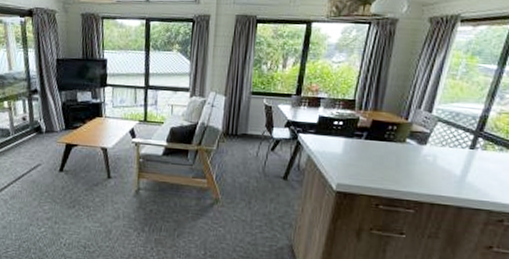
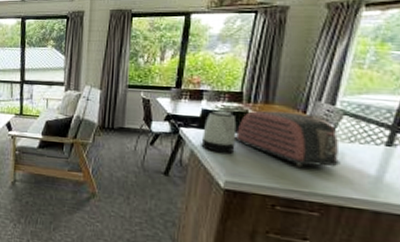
kettle: none [317,117,349,158] -> present [201,110,237,153]
toaster: none [346,117,433,169] -> present [233,111,341,167]

